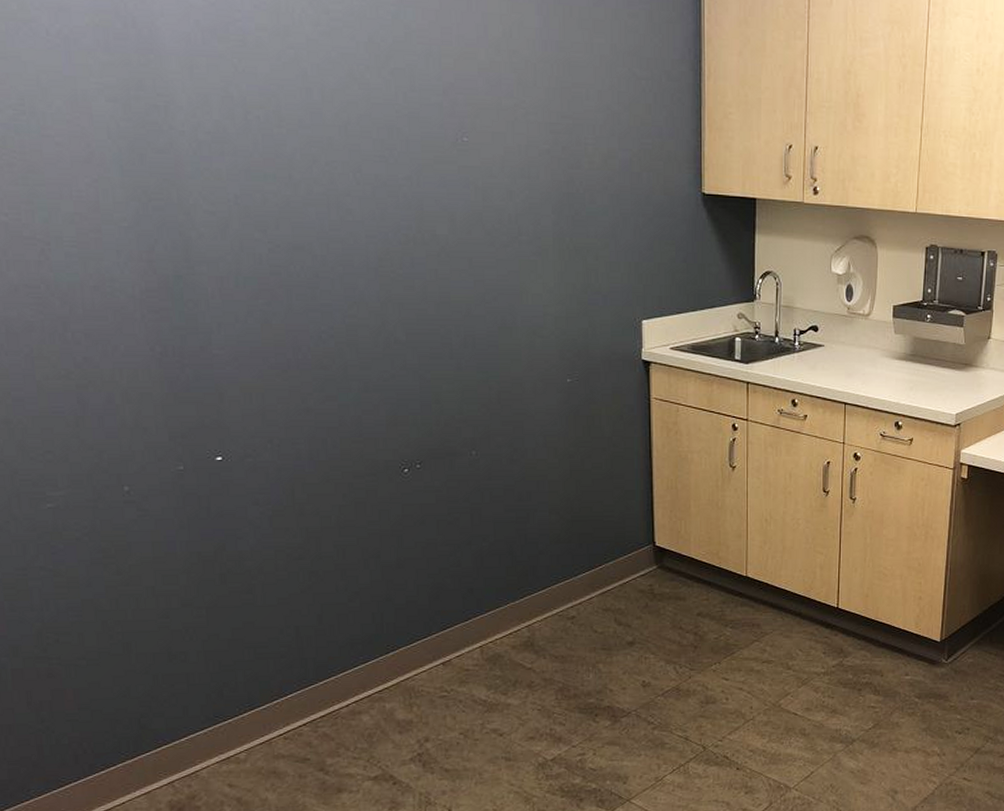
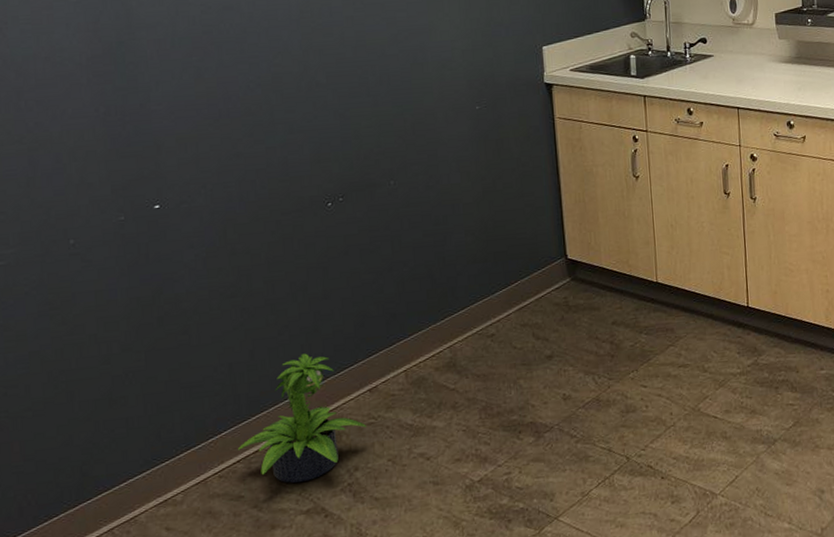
potted plant: none [304,622,438,749] -> present [238,353,366,483]

